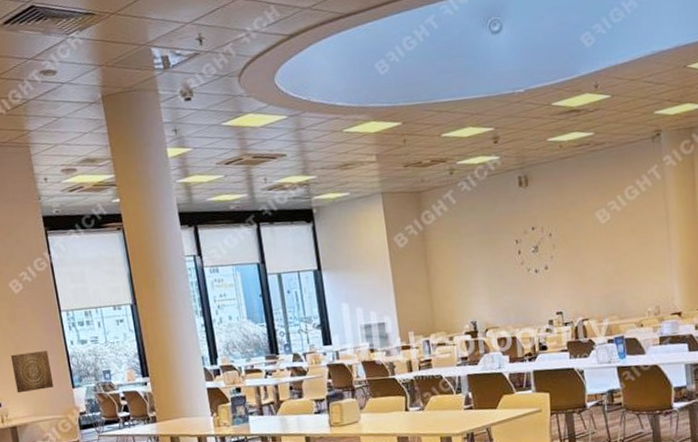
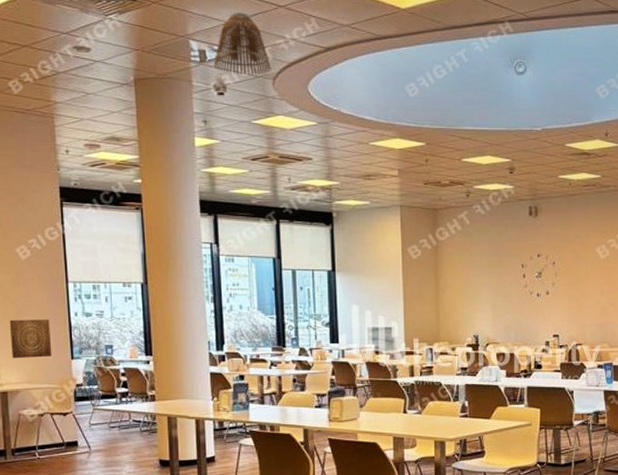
lamp shade: none [177,10,236,77] -> present [213,12,271,75]

